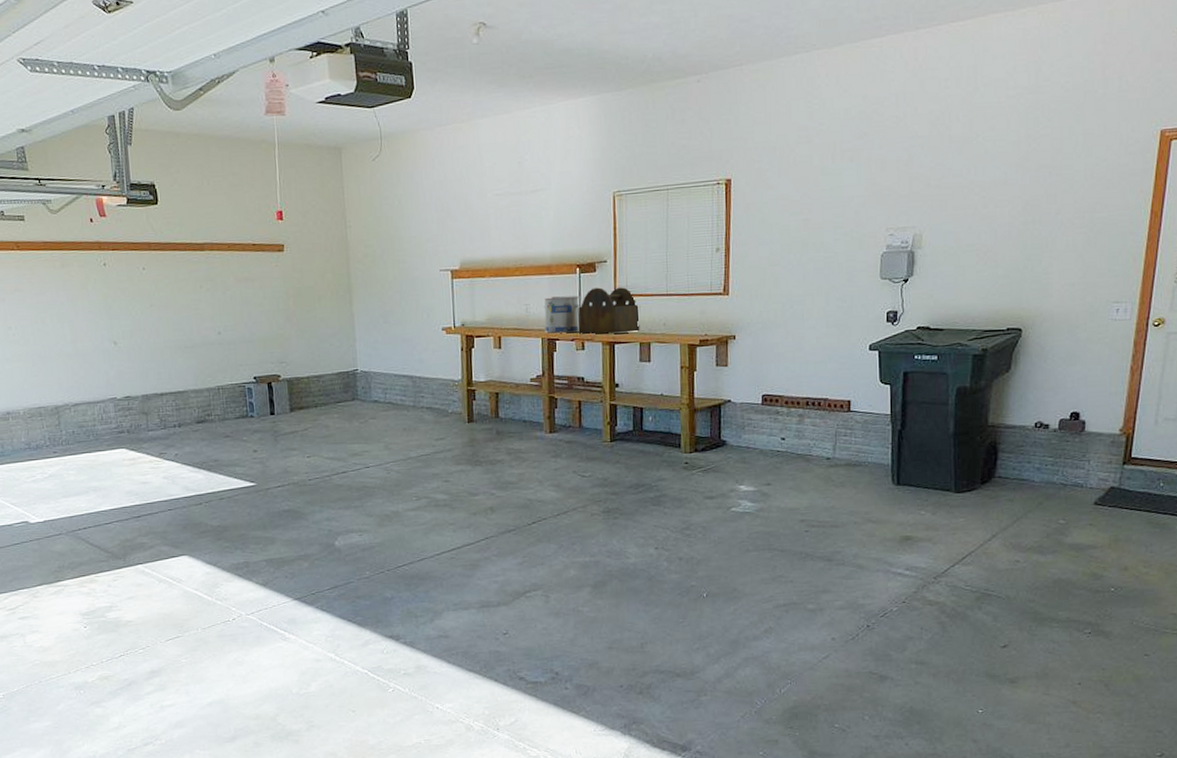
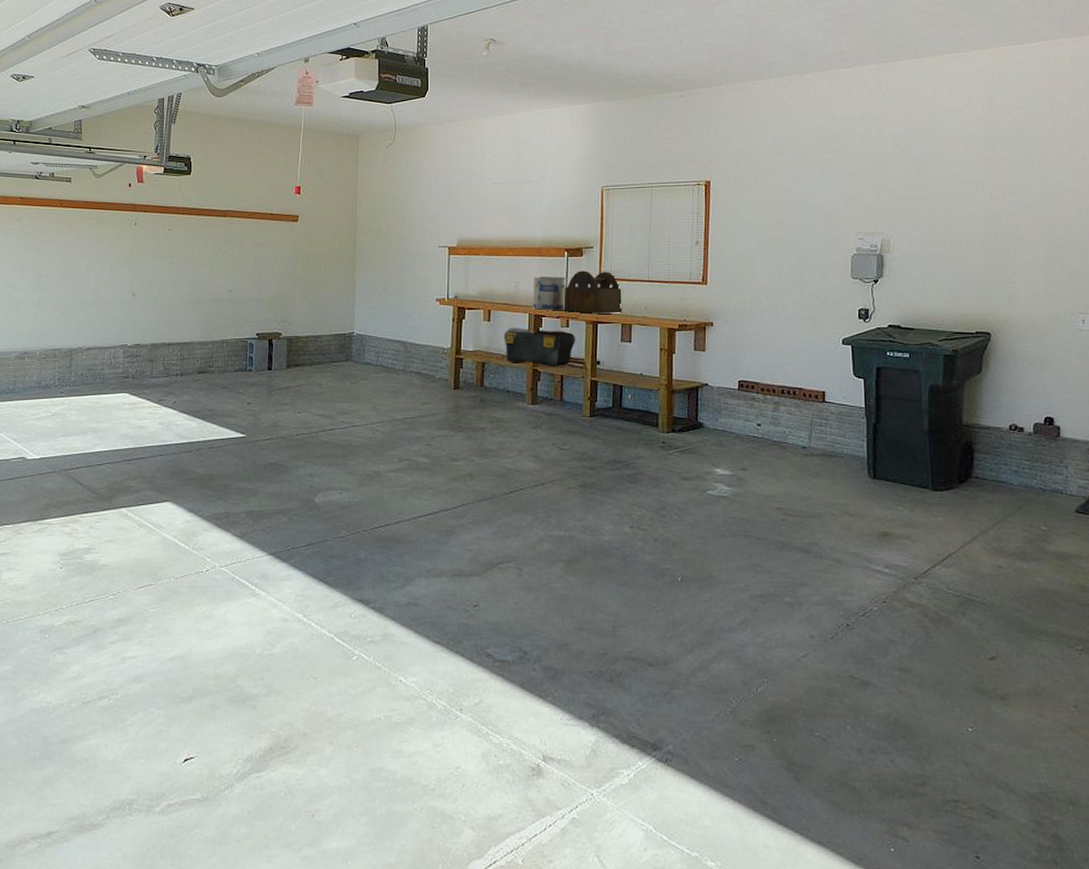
toolbox: none [516,353,593,393] -> present [504,327,576,367]

